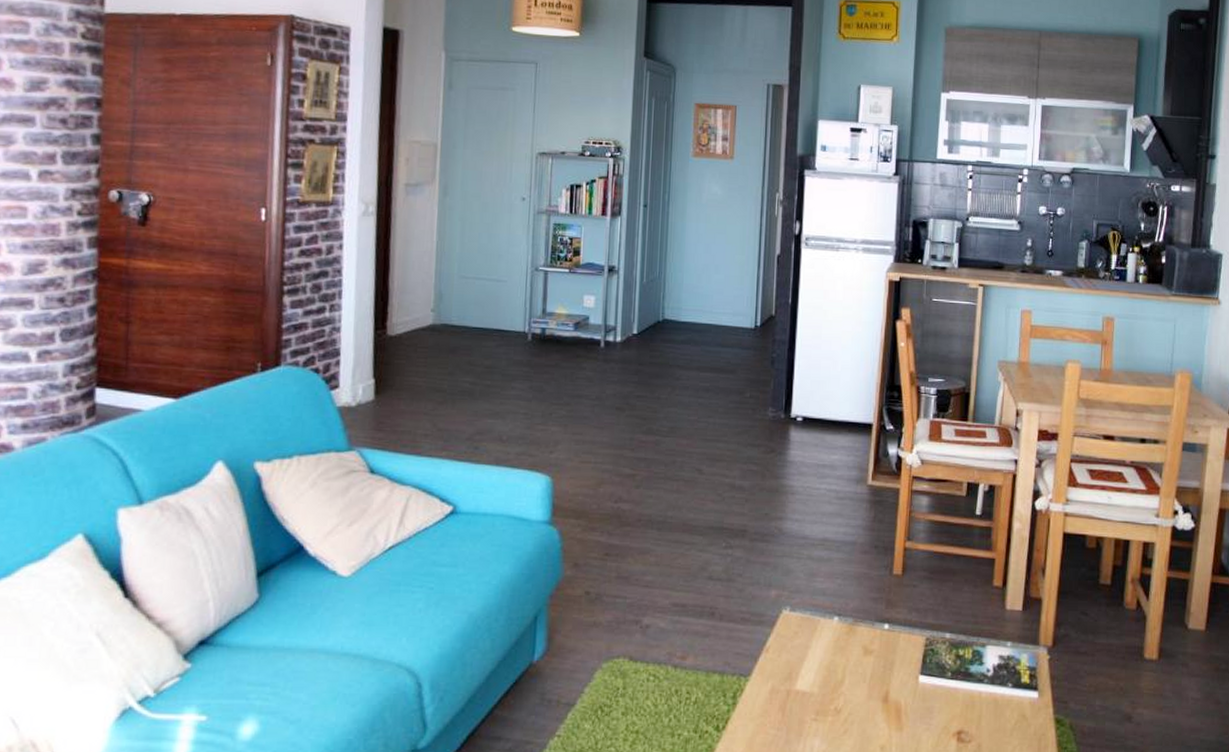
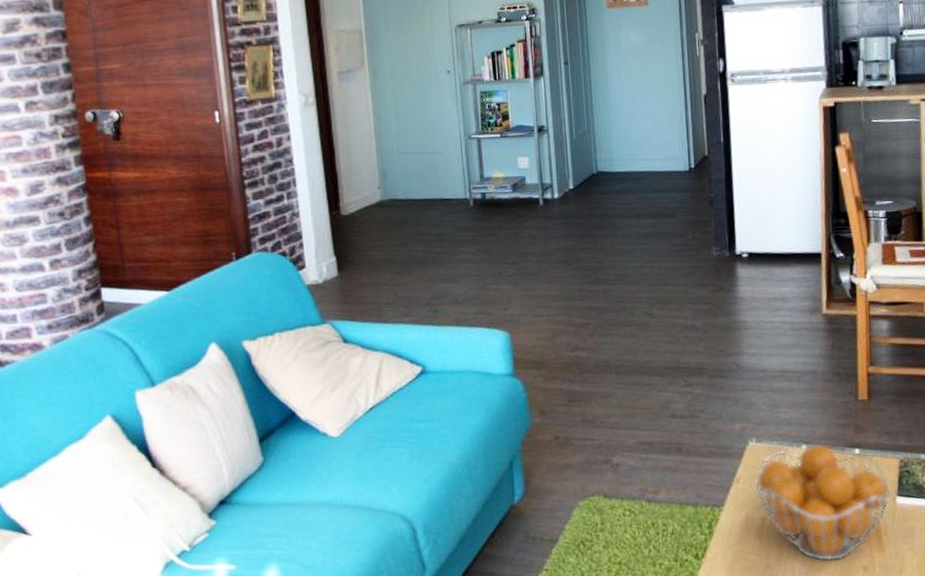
fruit basket: none [784,615,915,739] -> present [755,443,891,562]

